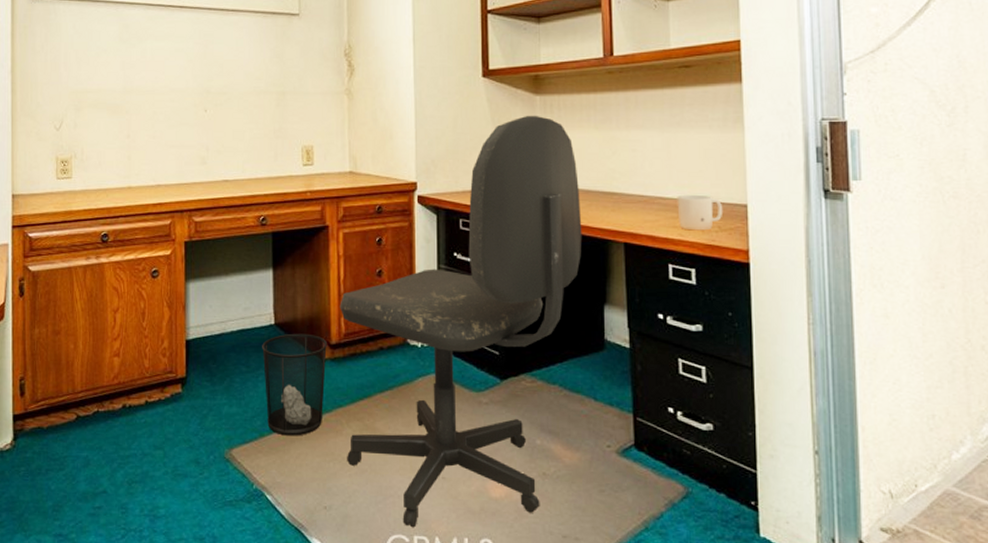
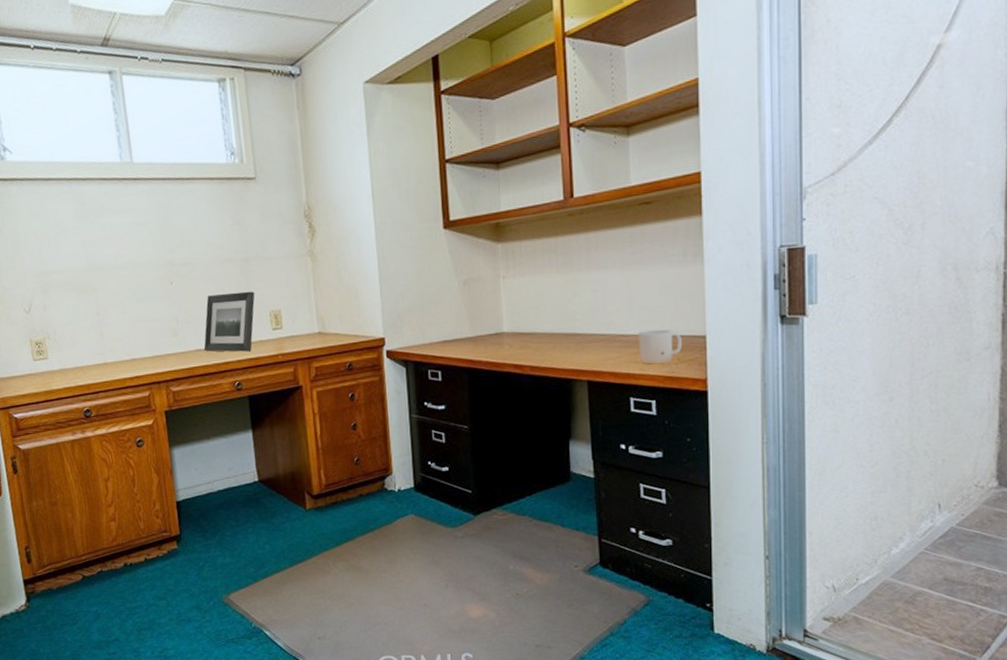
picture frame: none [231,125,289,187] -> present [203,291,255,353]
waste bin: present [262,333,328,436] -> none [248,487,311,579]
office chair: present [339,115,582,528] -> none [318,263,547,649]

